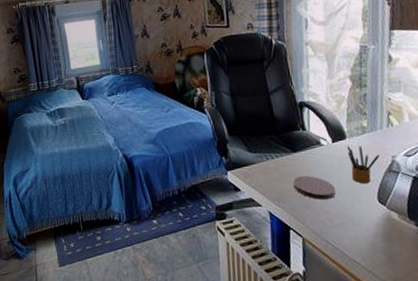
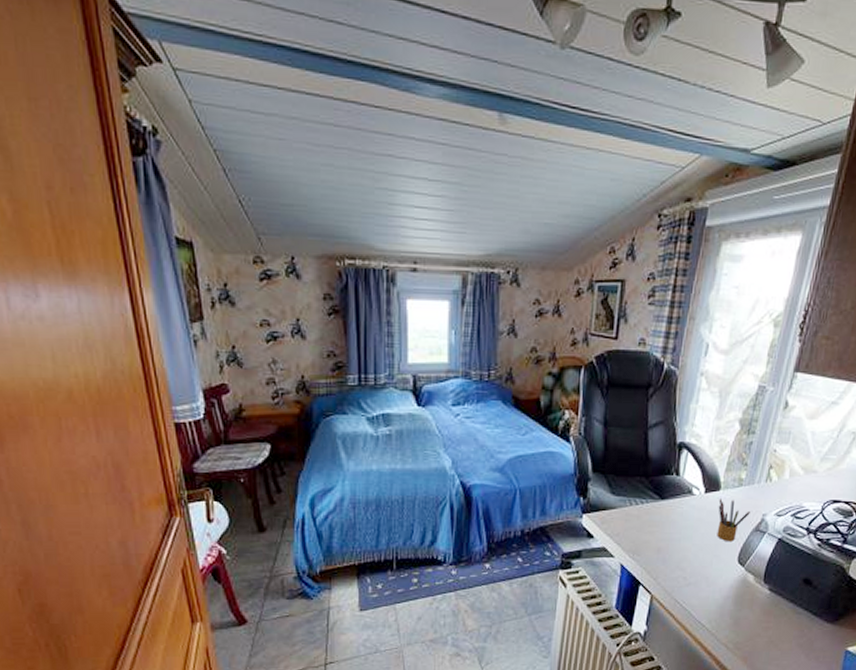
coaster: present [293,175,336,200] -> none [653,527,698,556]

